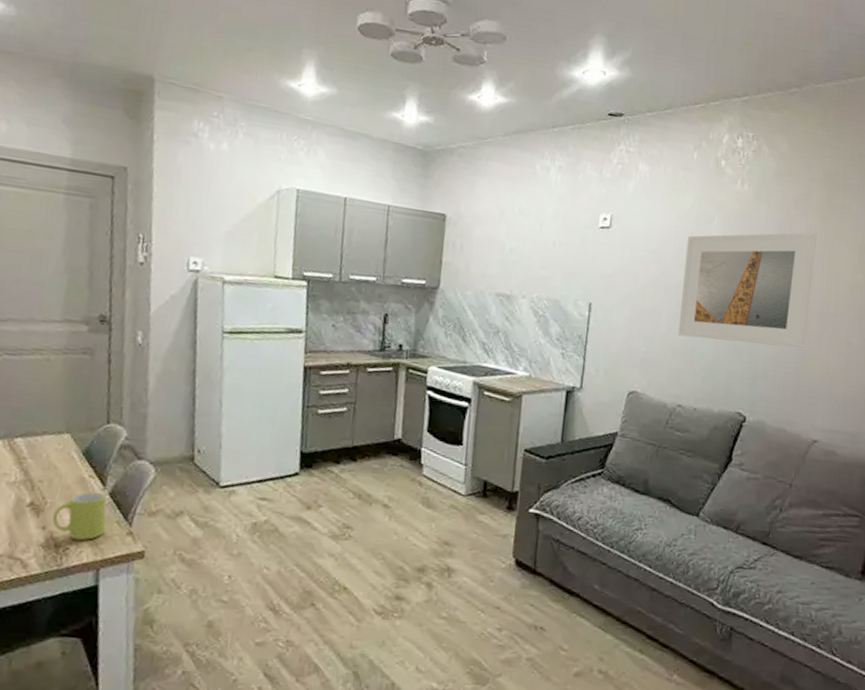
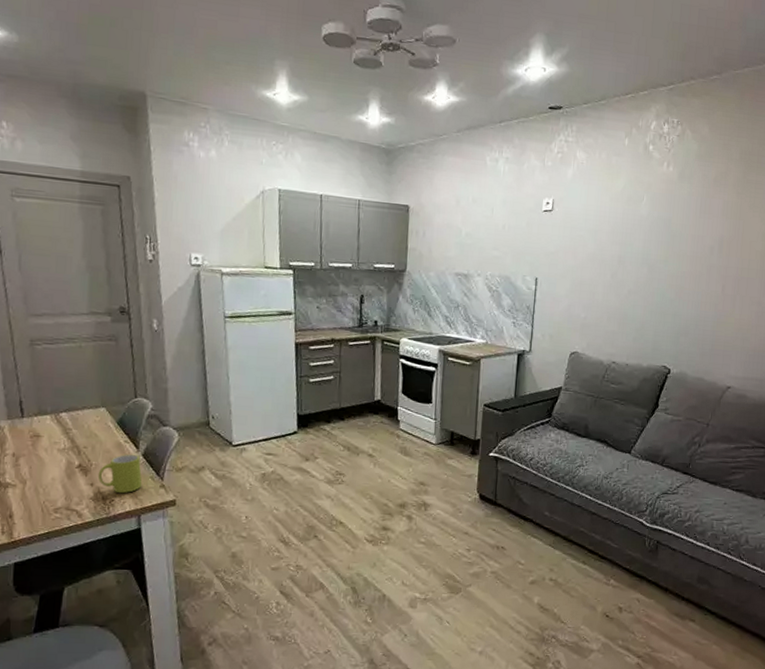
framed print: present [677,232,818,348] -> none [612,206,734,309]

